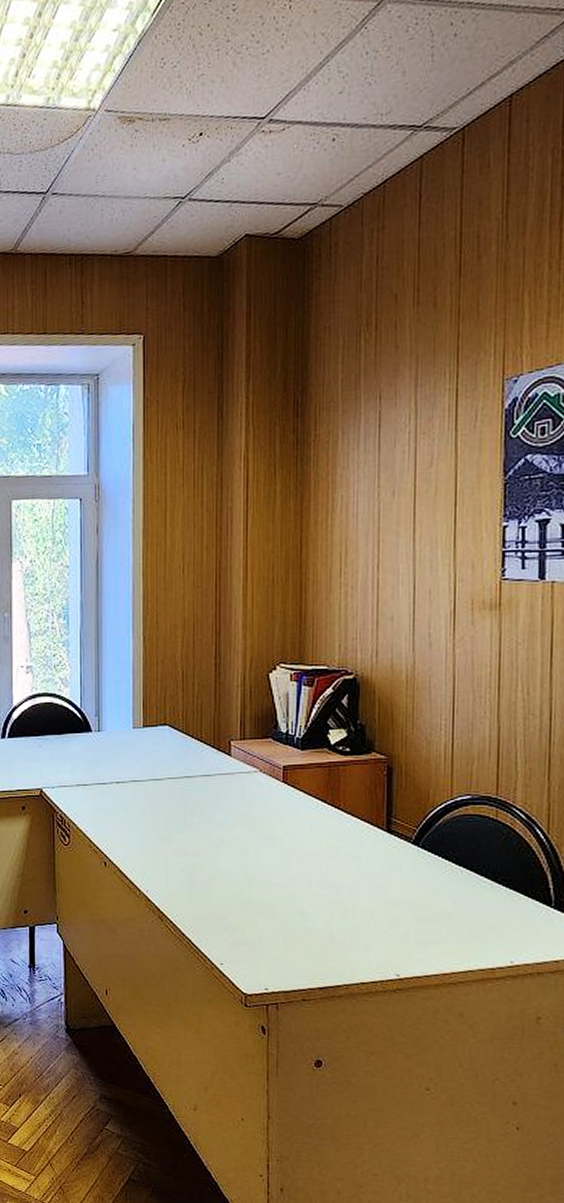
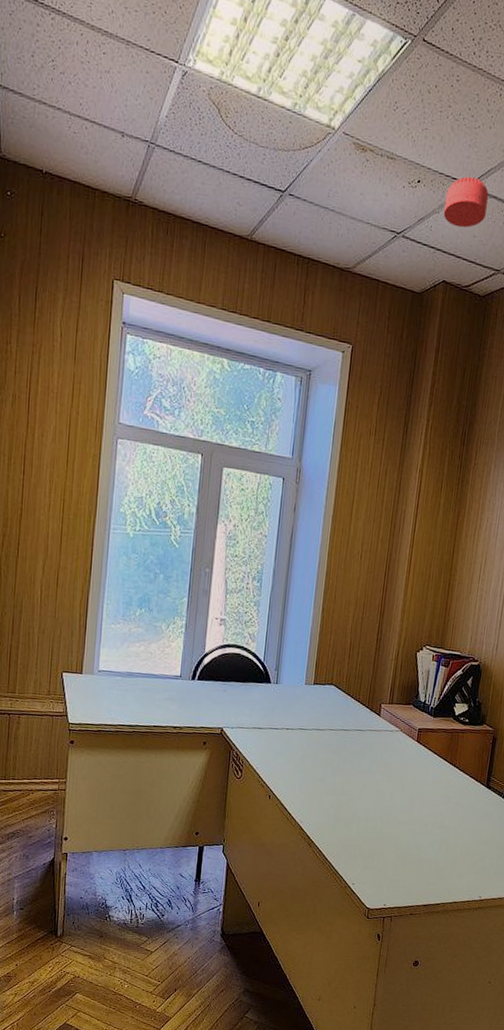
smoke detector: none [235,108,291,171] -> present [443,176,489,228]

